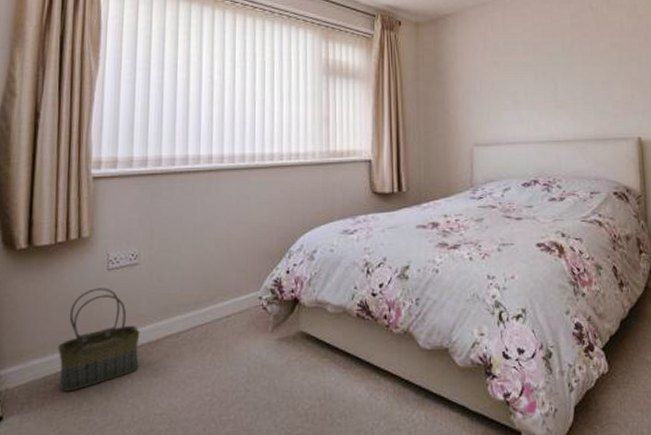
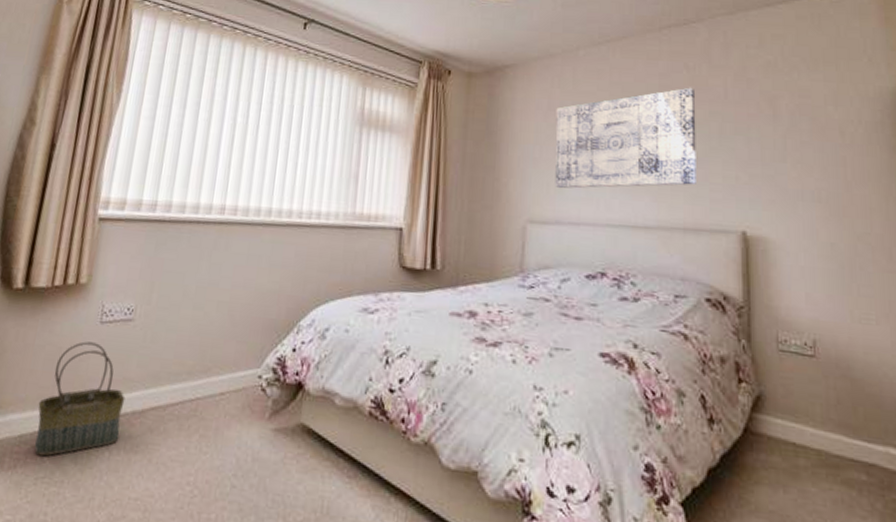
wall art: none [491,24,603,115] -> present [555,87,696,189]

